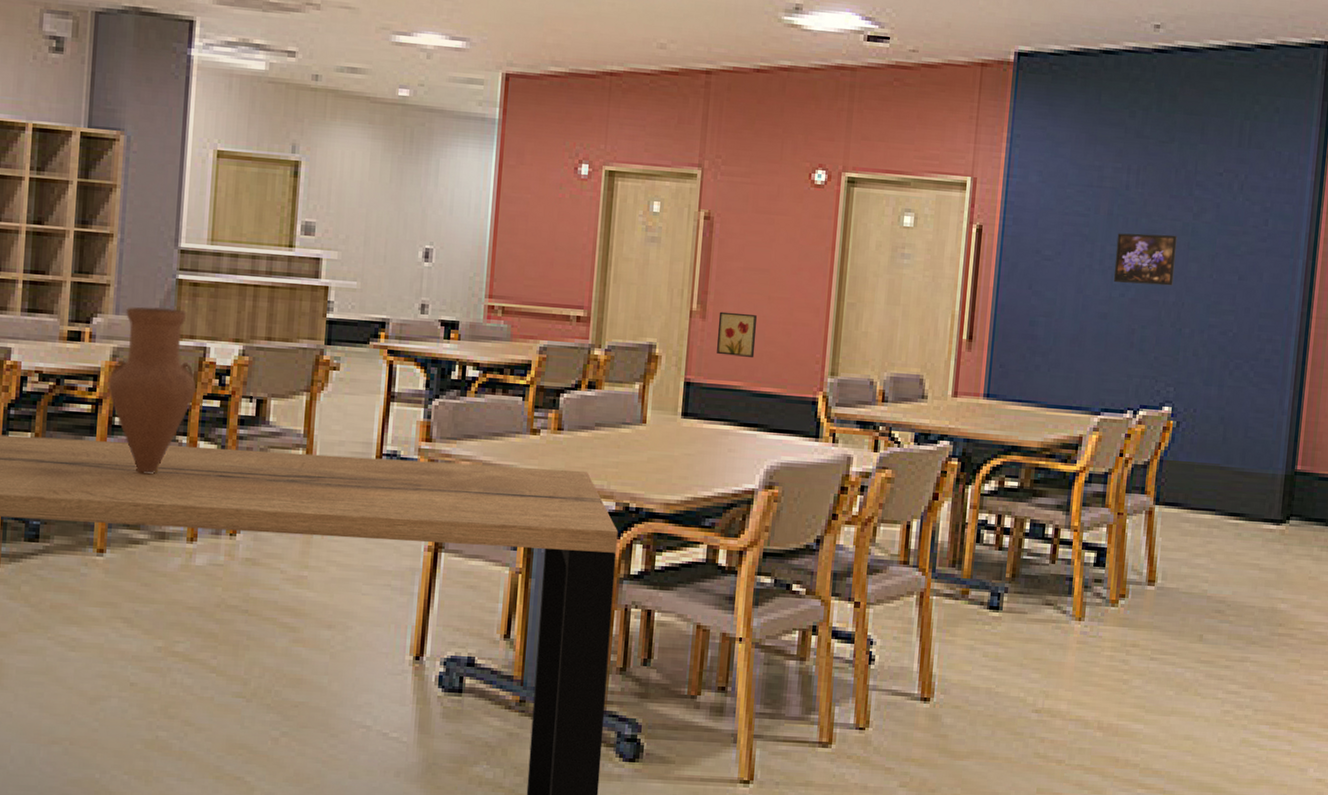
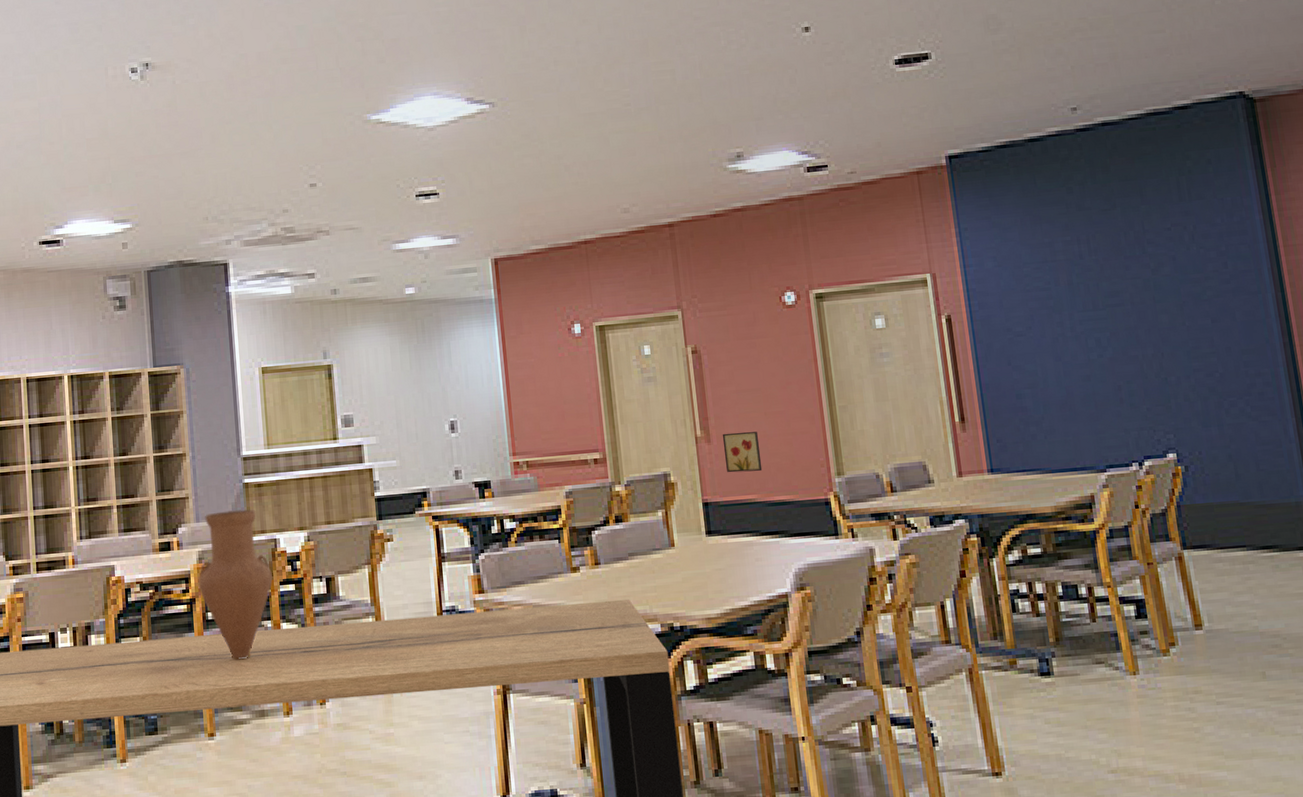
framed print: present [1113,233,1177,286] -> none [1082,292,1148,346]

